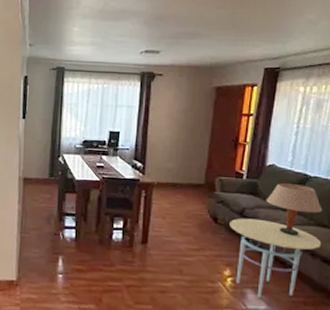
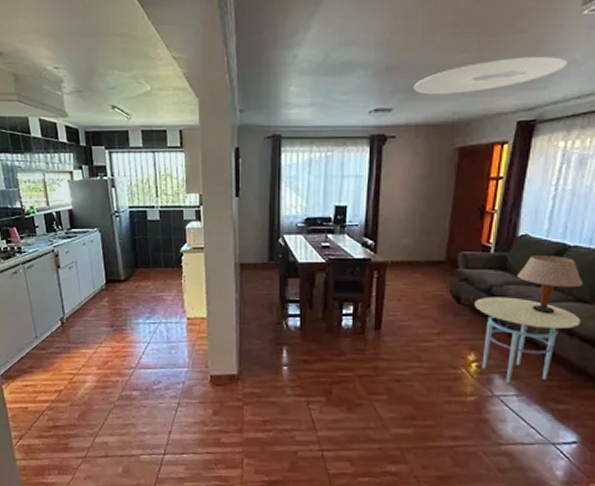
ceiling light: none [178,15,306,42] -> present [414,55,569,95]

